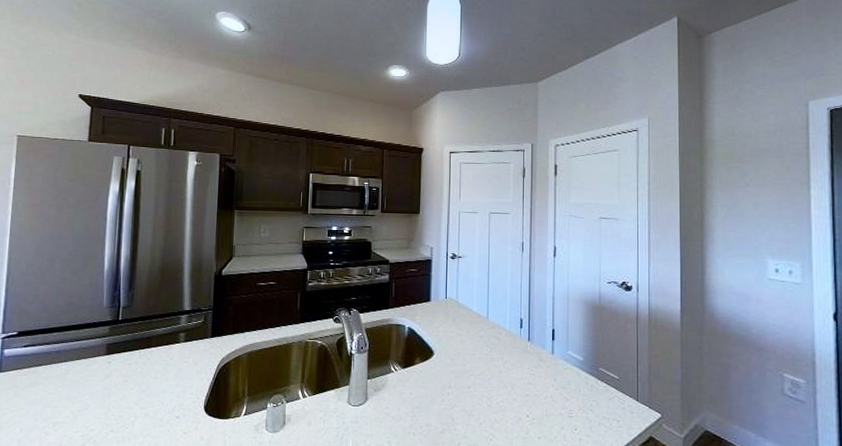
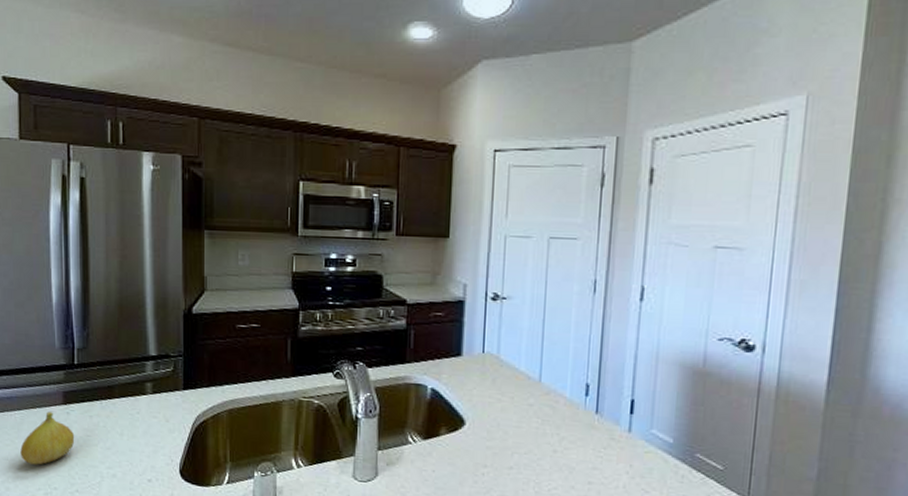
fruit: none [63,362,114,410] -> present [20,411,75,465]

